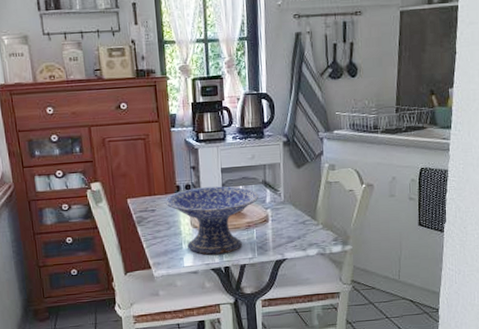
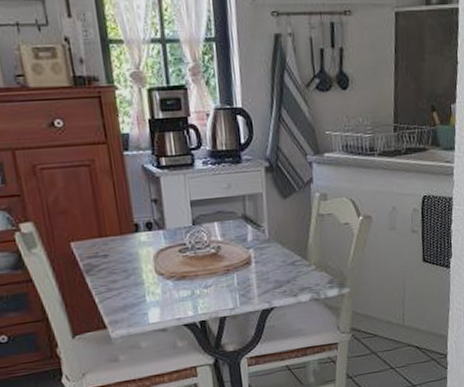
decorative bowl: present [164,186,259,255] -> none [120,222,239,308]

